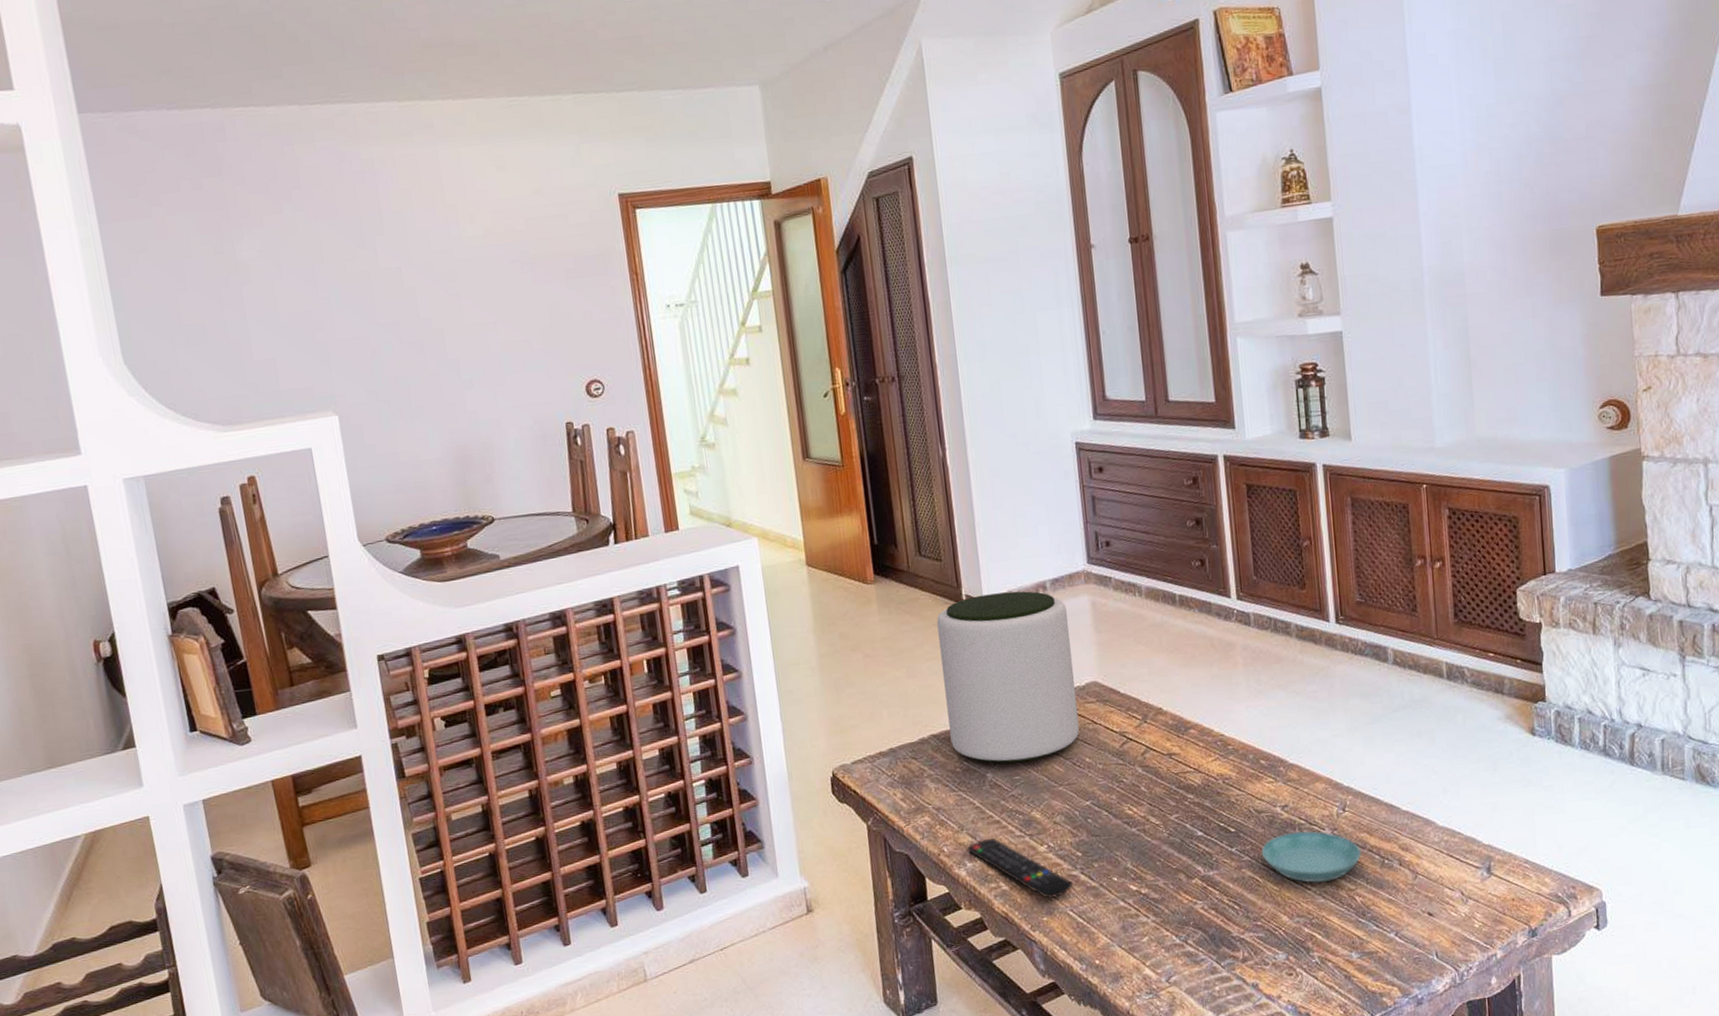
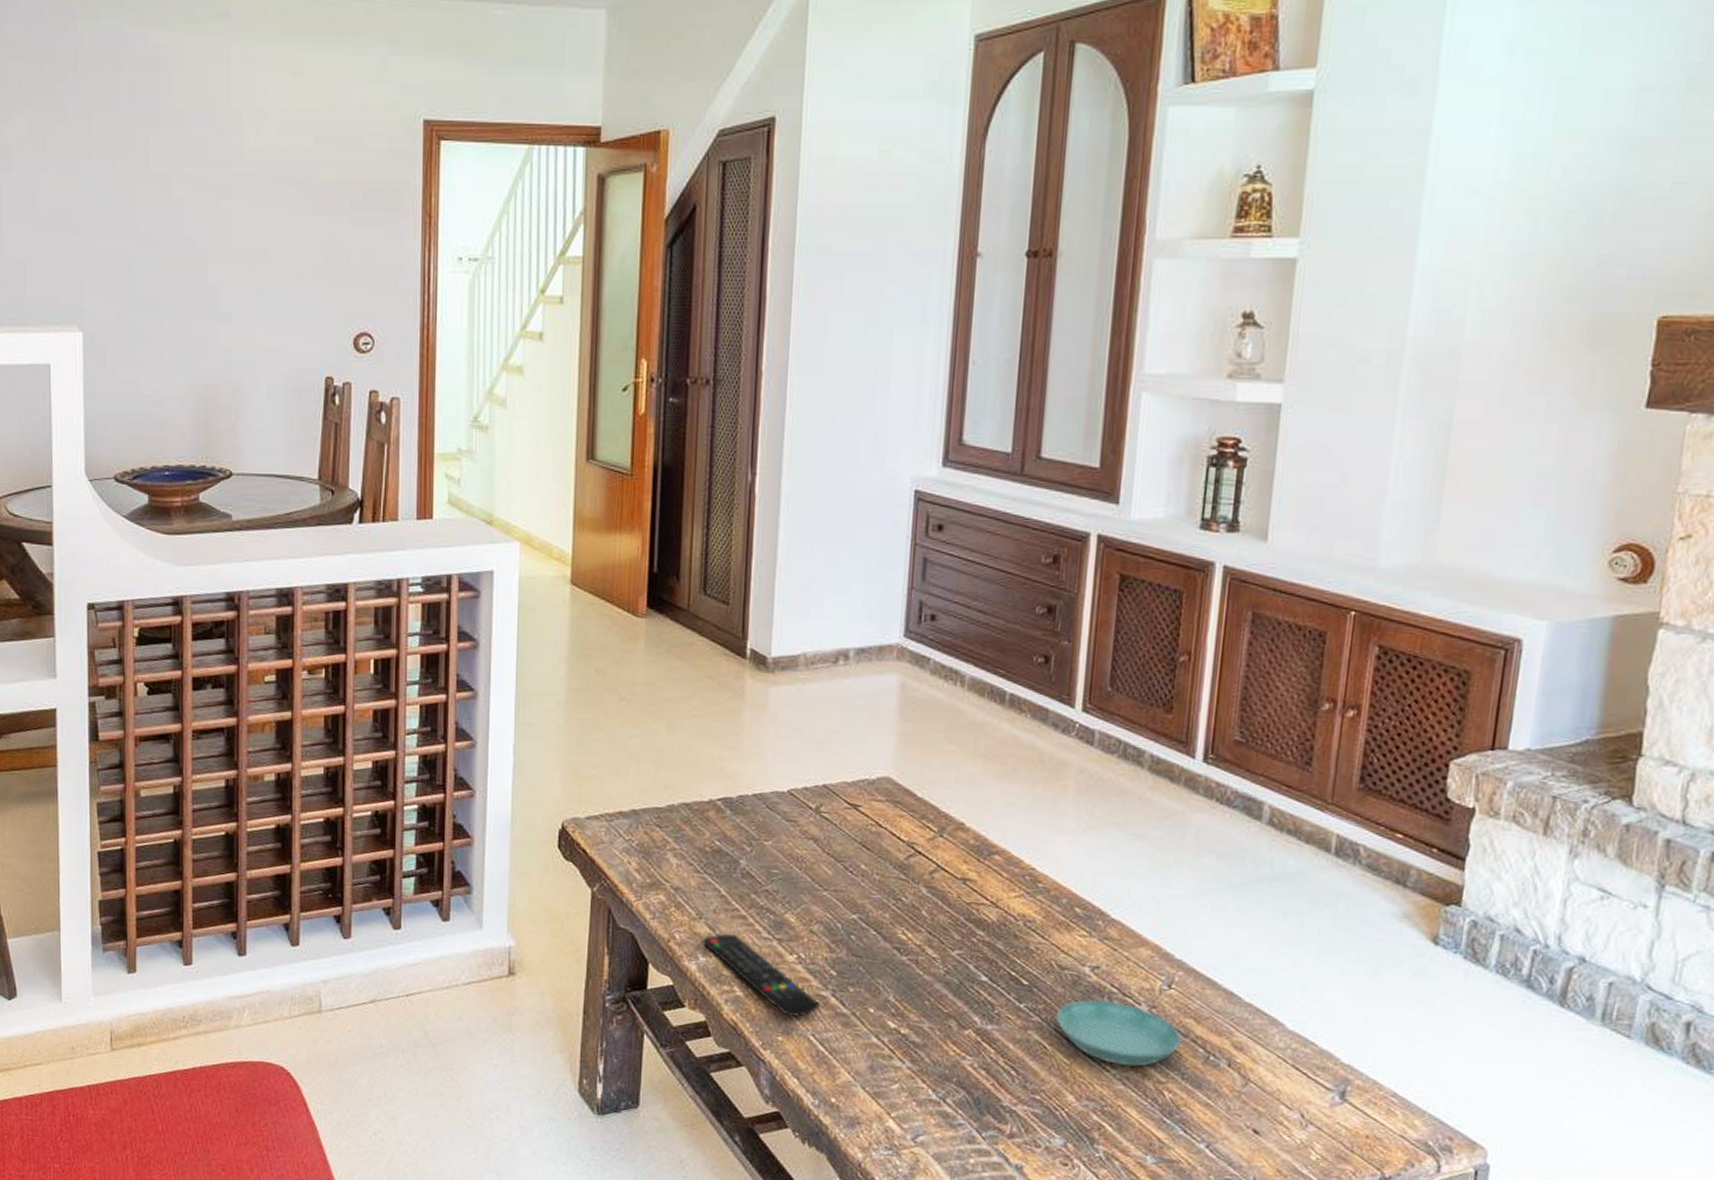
plant pot: present [936,591,1080,764] -> none [704,652,870,855]

